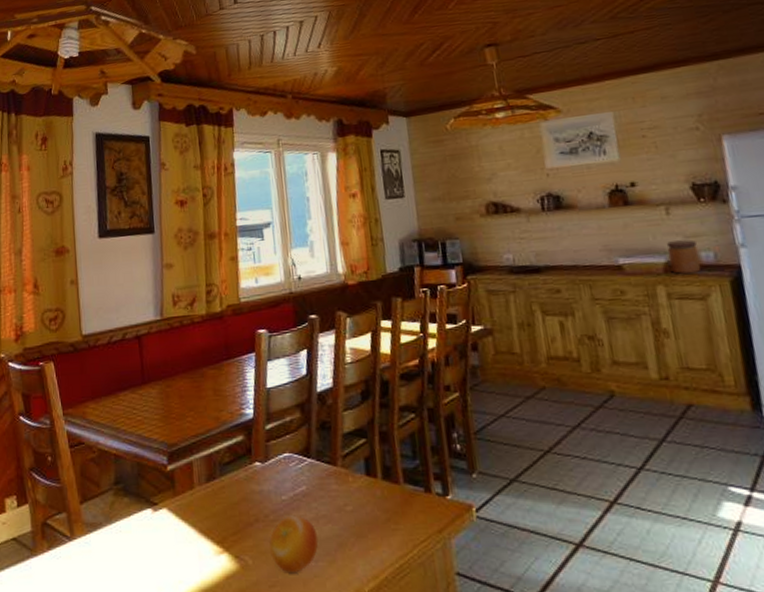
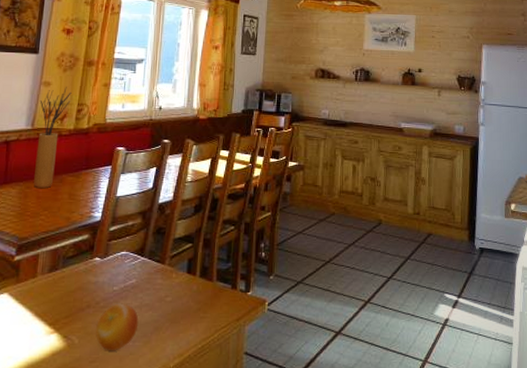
vase: none [164,266,198,387] -> present [33,87,72,189]
jar: present [667,239,701,274] -> none [434,115,454,141]

